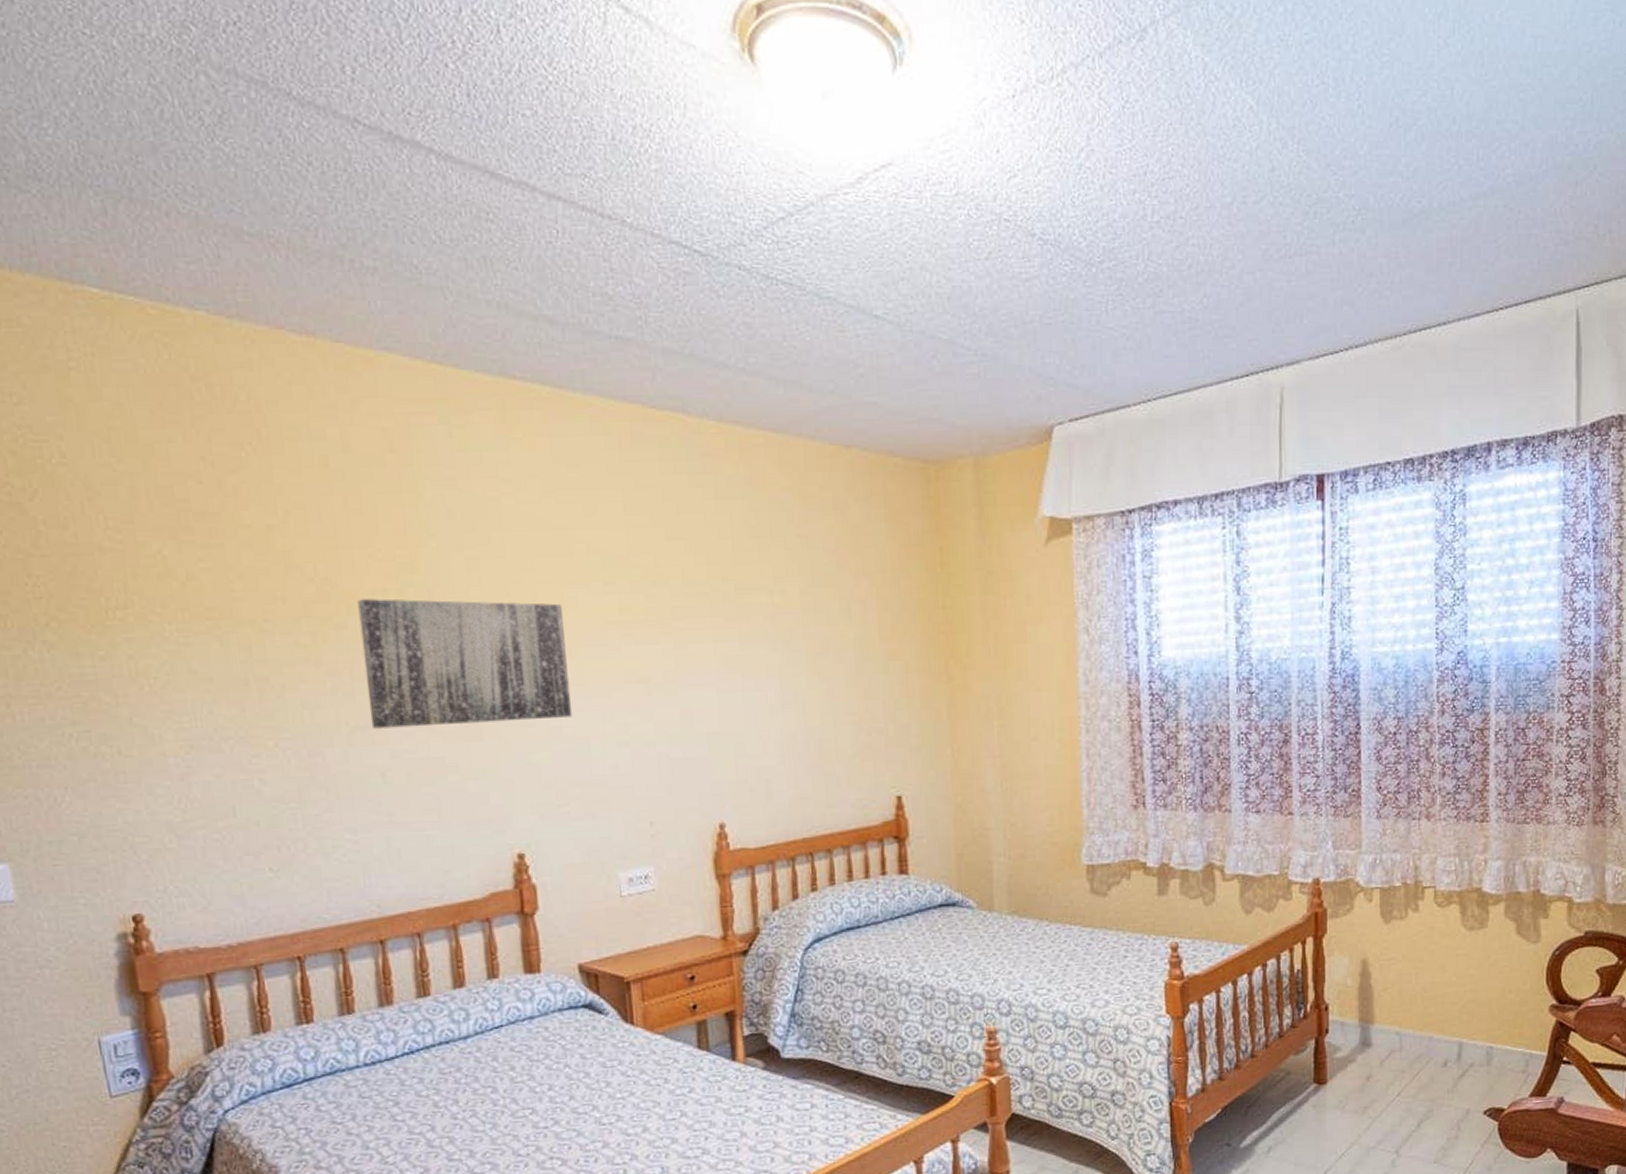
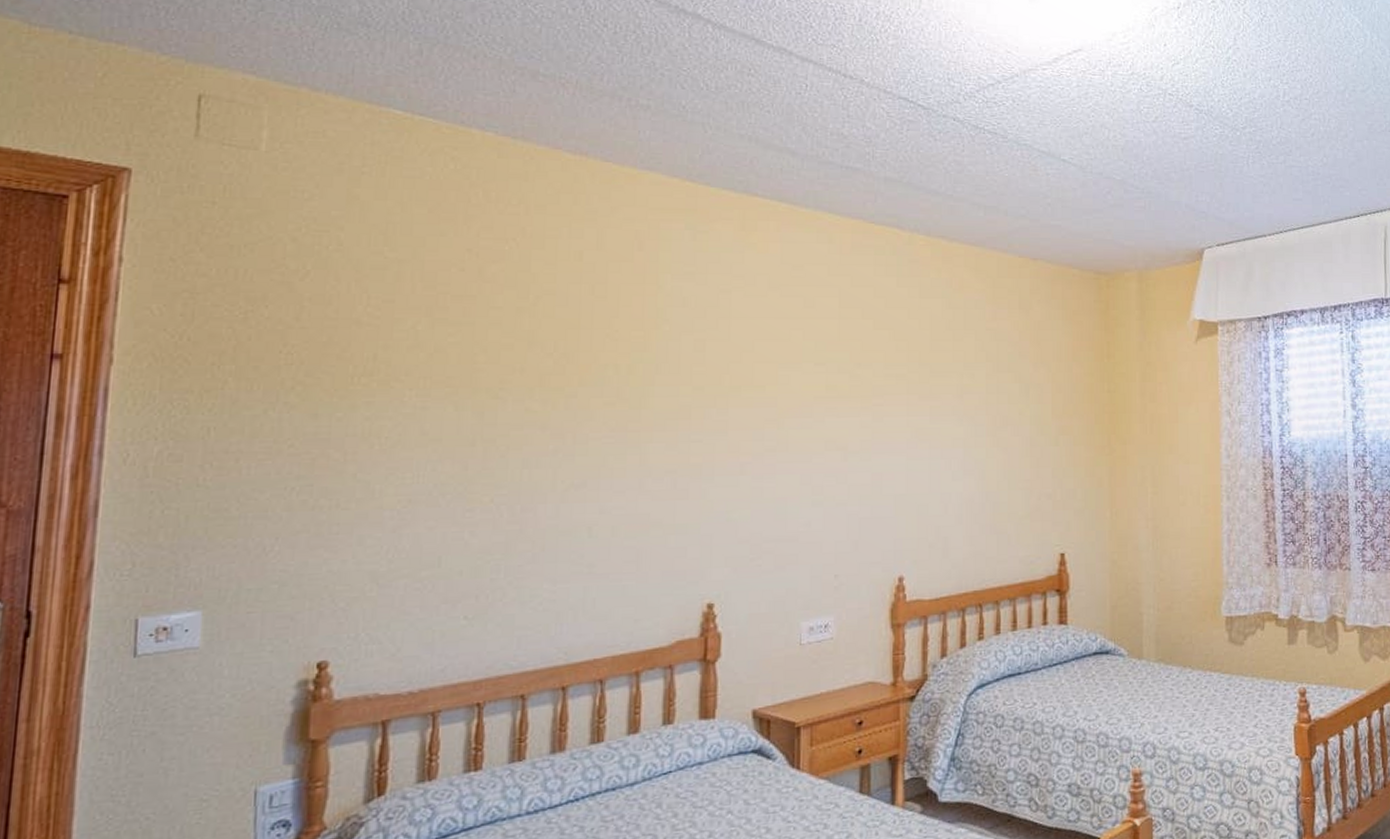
wall art: present [357,599,573,729] -> none [585,372,775,487]

